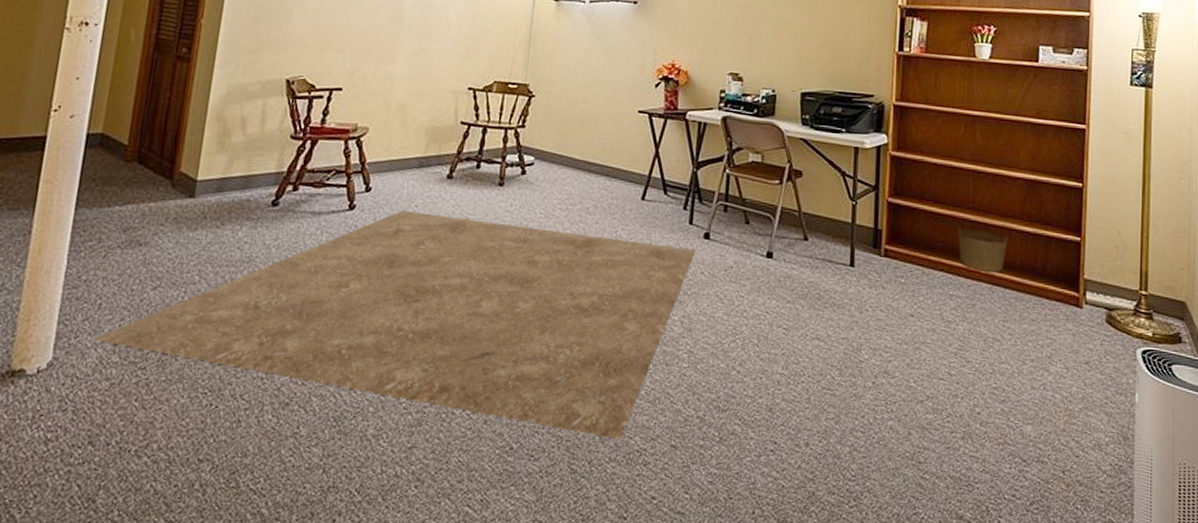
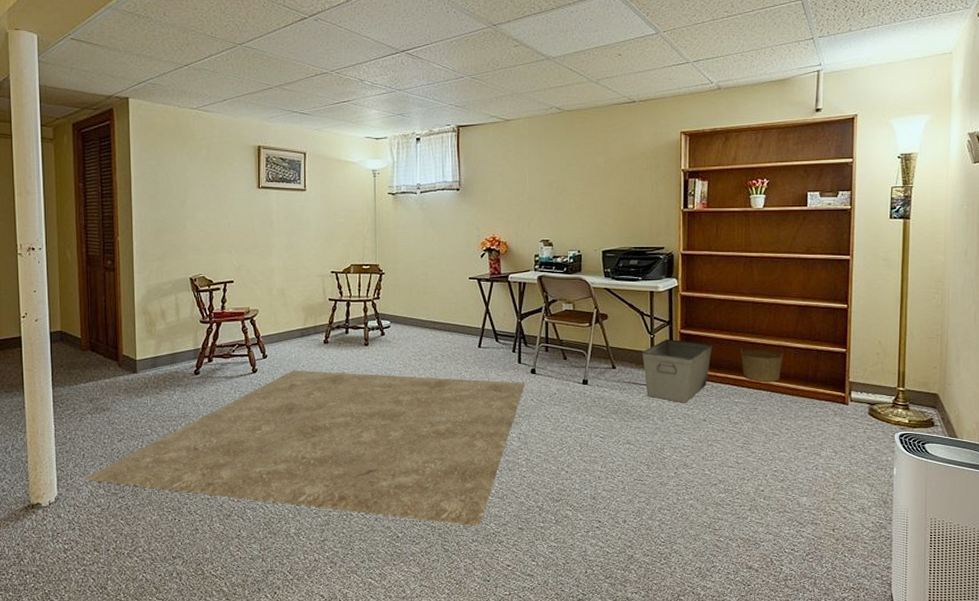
storage bin: none [841,207,926,291] -> present [642,339,713,403]

